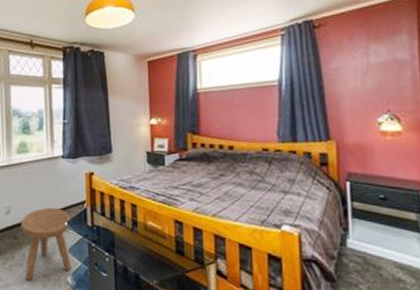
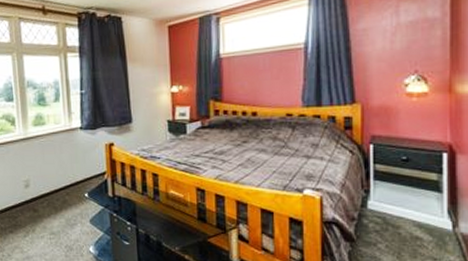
stool: present [21,207,72,281] -> none [40,179,94,252]

